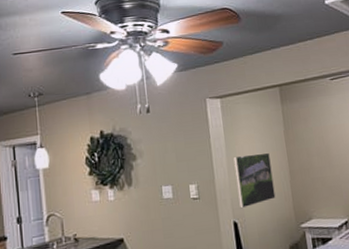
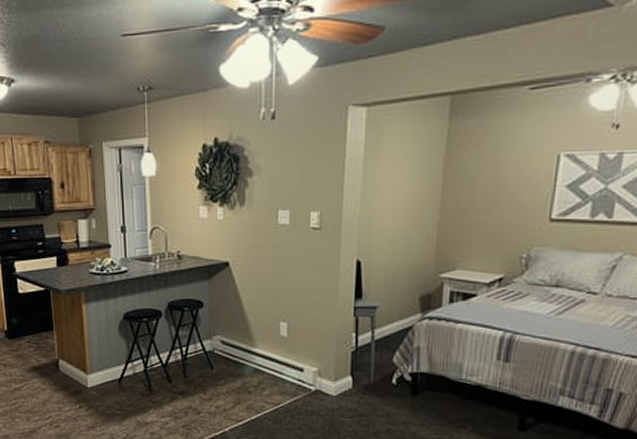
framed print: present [233,152,276,209] -> none [368,182,418,247]

